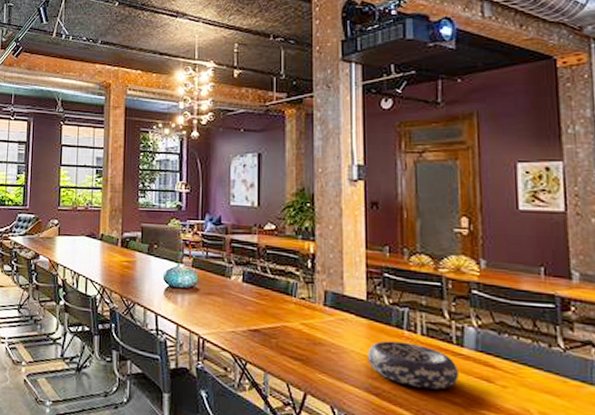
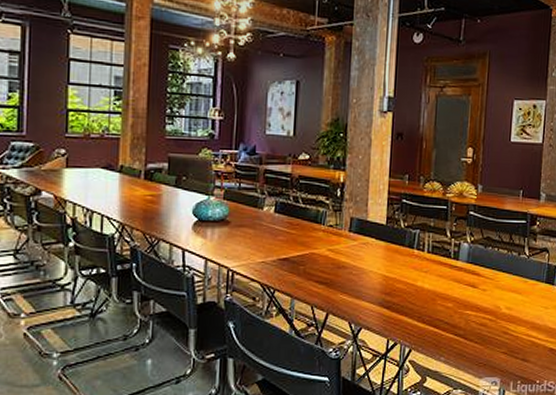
decorative bowl: present [367,340,458,390] -> none [383,260,453,298]

